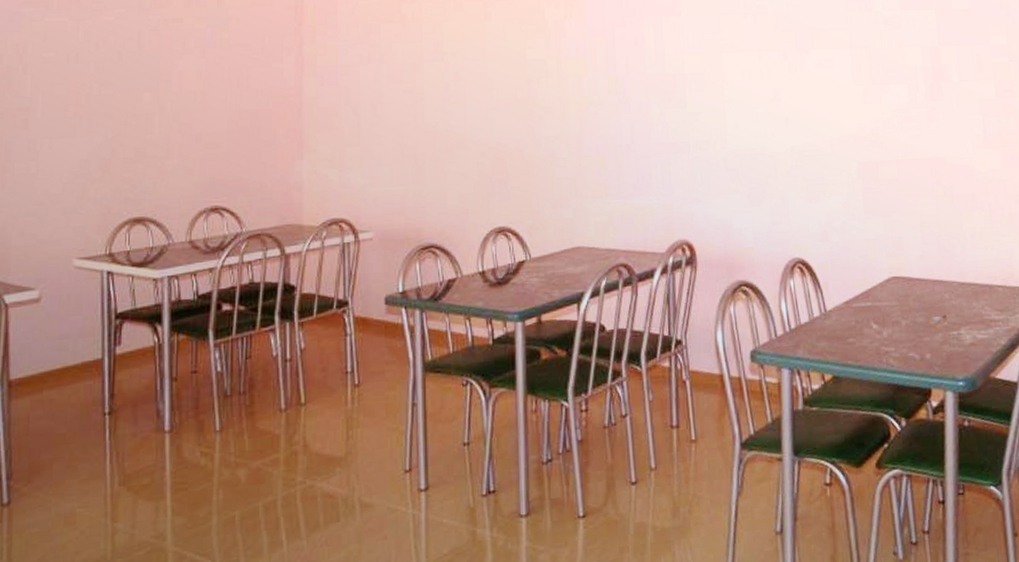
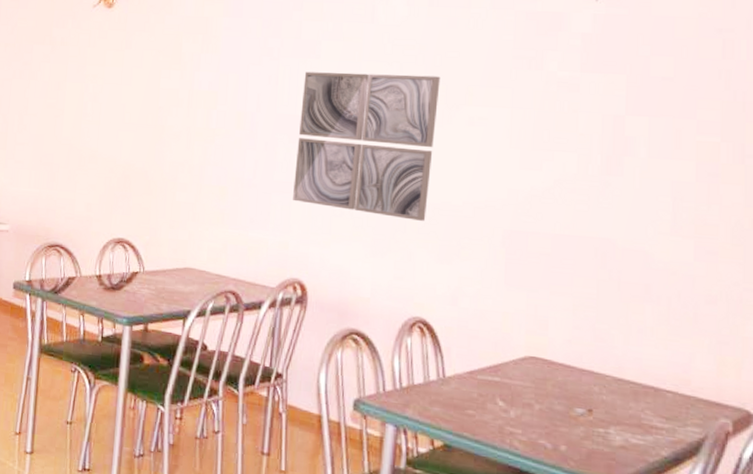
wall art: none [668,24,793,165] -> present [293,71,441,221]

